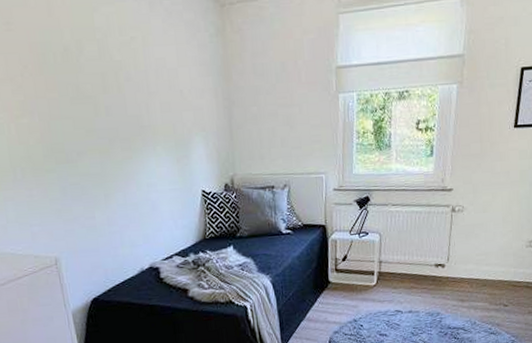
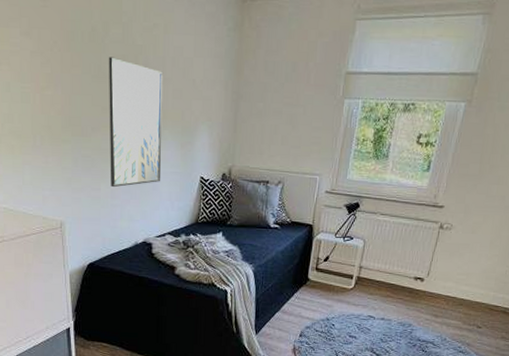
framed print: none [85,76,160,214] -> present [108,57,162,188]

